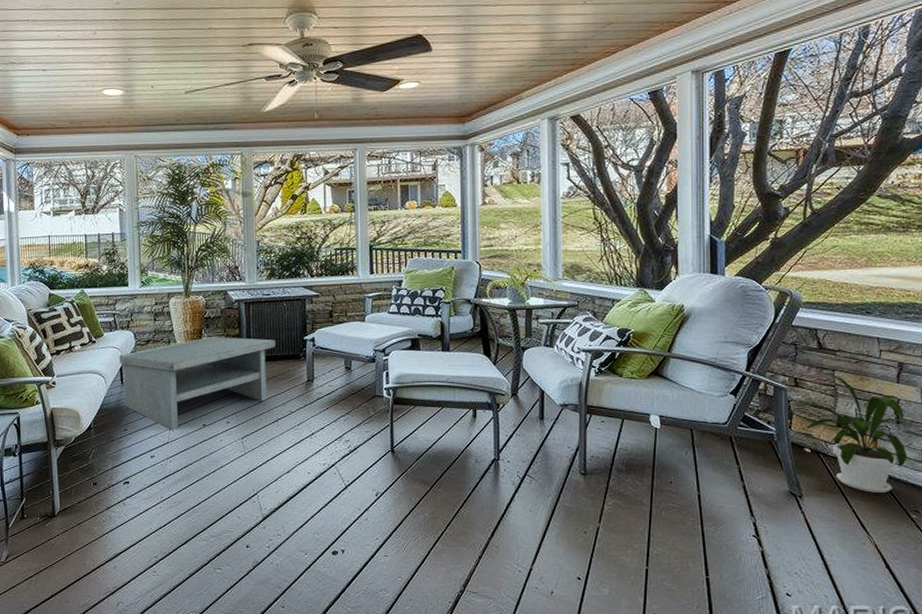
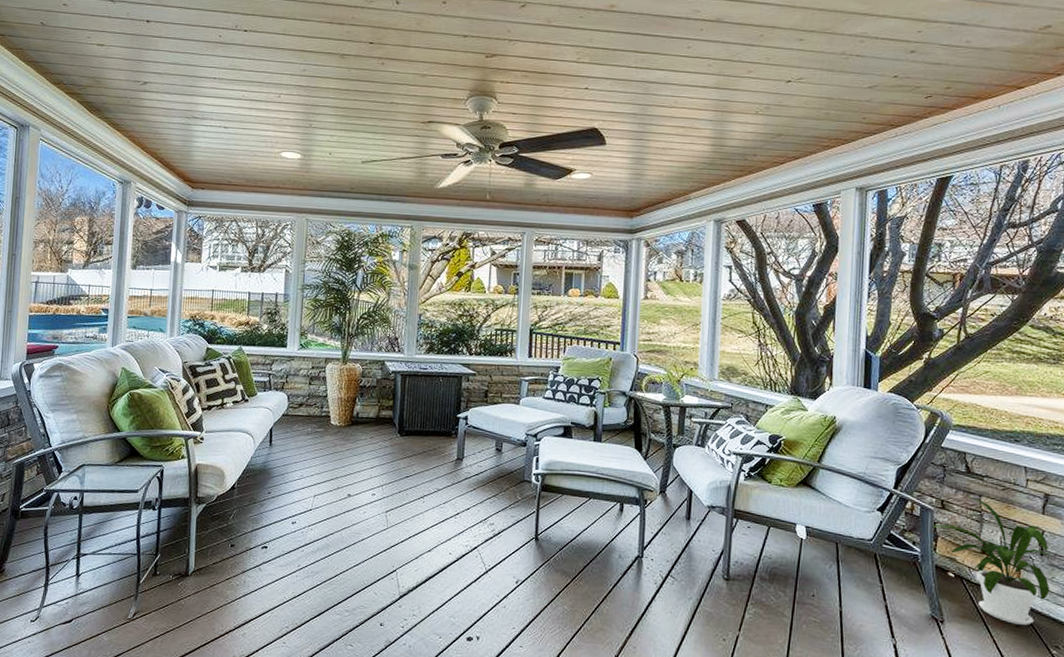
coffee table: present [119,336,275,430] -> none [270,405,428,498]

